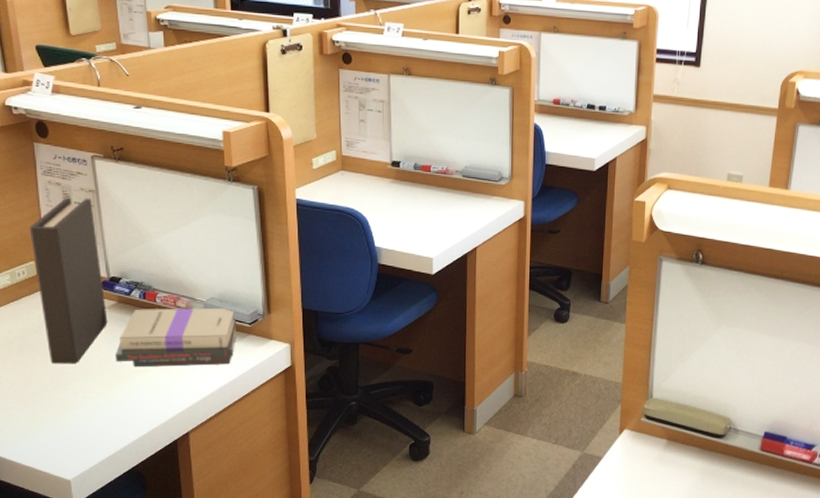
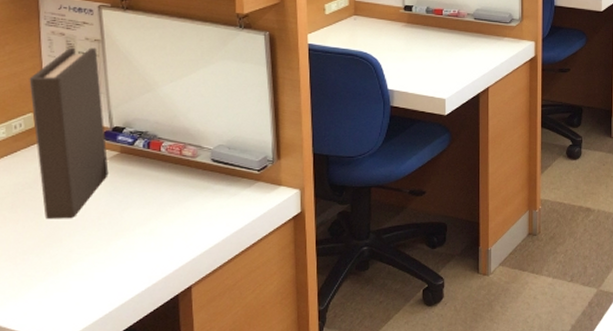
books: present [115,307,236,368] -> none [115,154,244,220]

